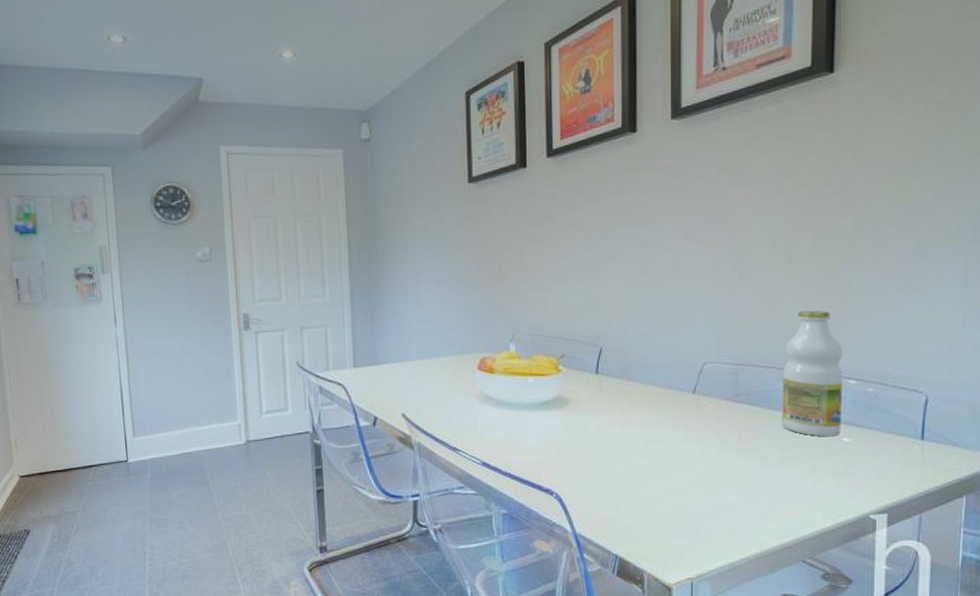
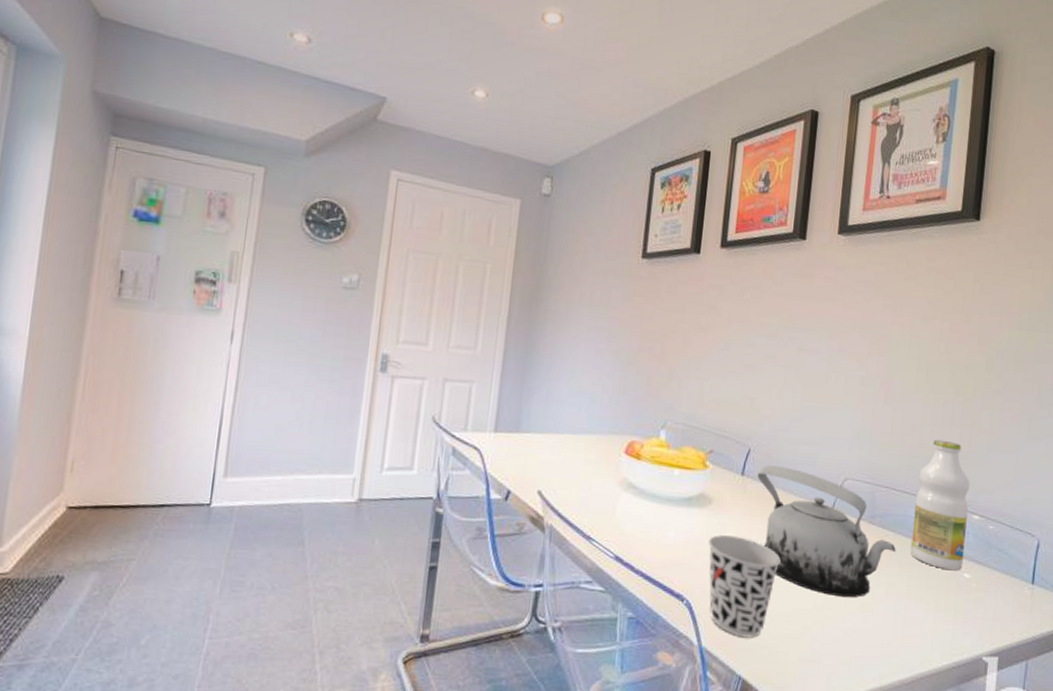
cup: none [571,431,645,521] -> present [708,535,781,638]
teapot: none [612,360,766,475] -> present [757,465,896,598]

